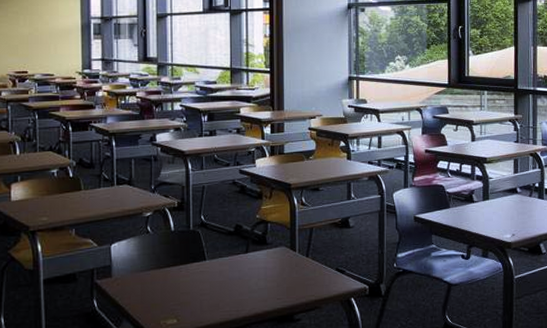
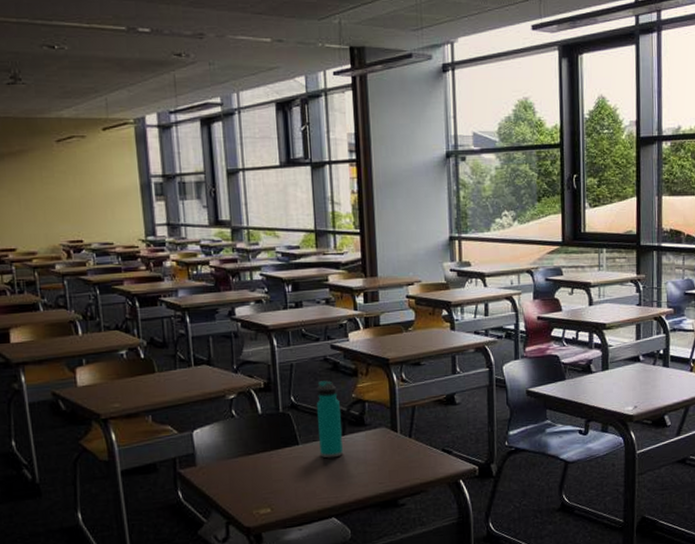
water bottle: none [224,202,245,274] -> present [317,380,343,459]

